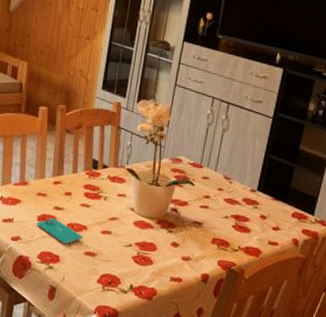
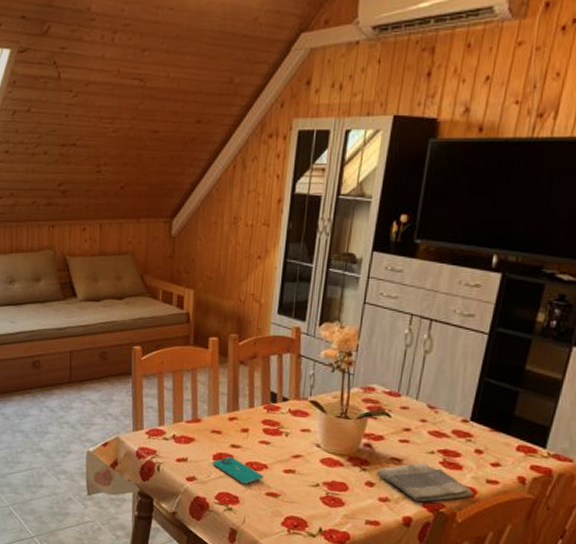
dish towel: none [181,225,259,261] -> present [376,461,474,502]

